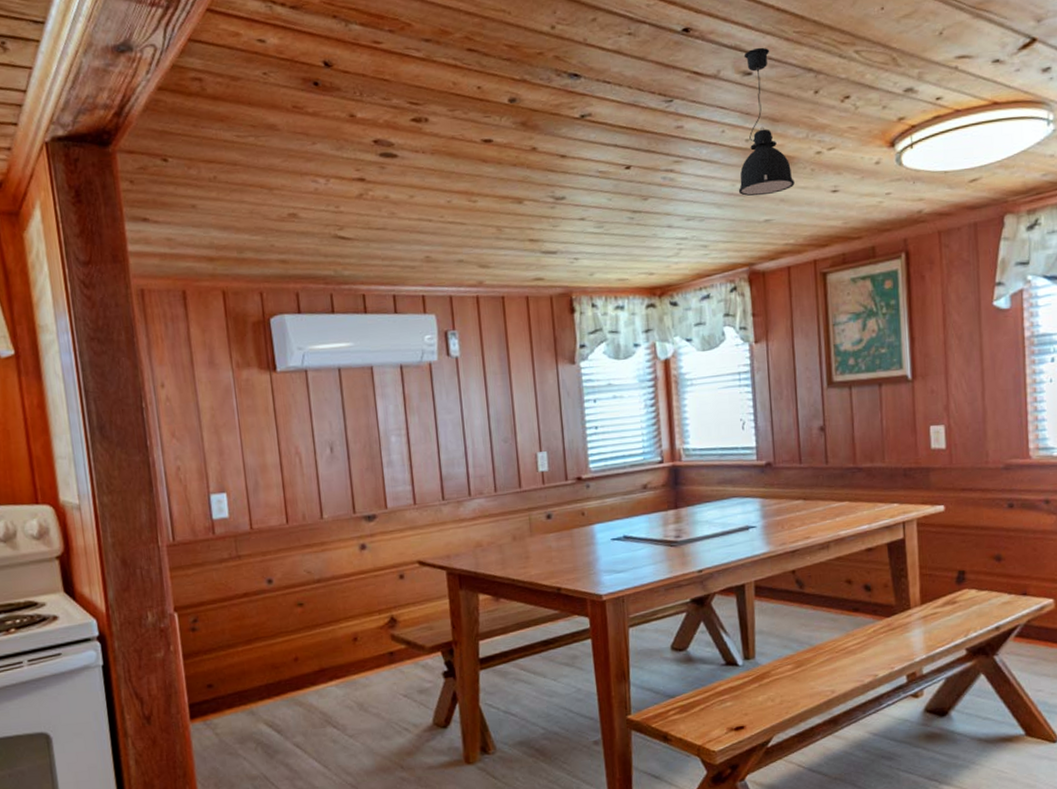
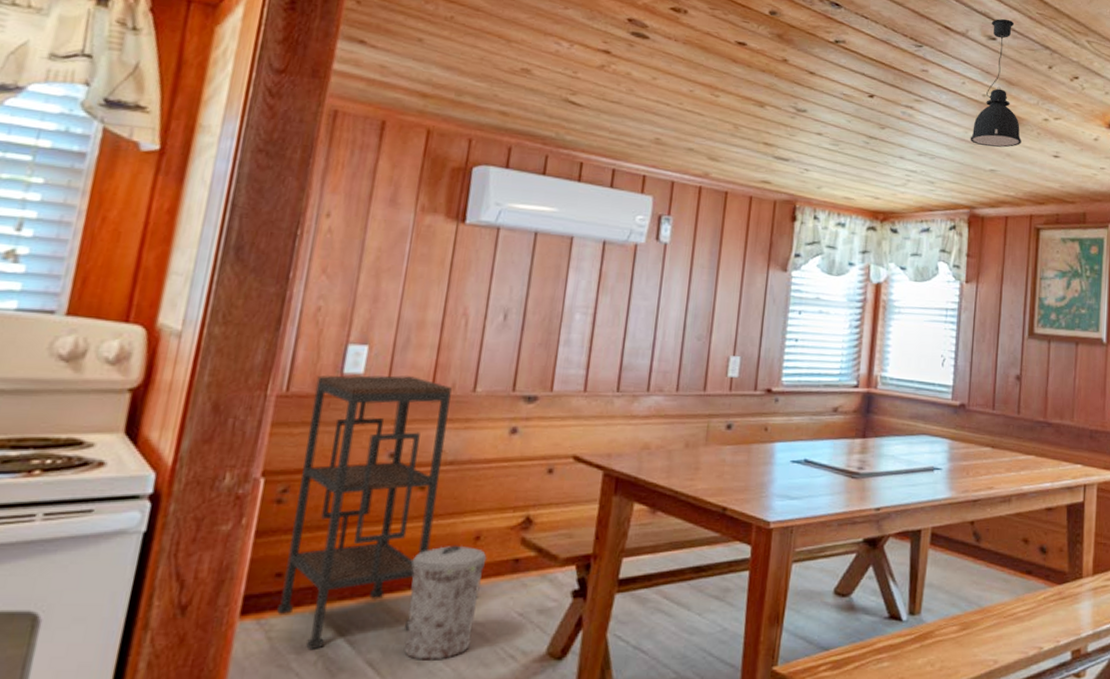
shelving unit: none [193,513,320,740] -> present [277,374,452,651]
trash can: none [308,646,371,739] -> present [404,545,487,660]

